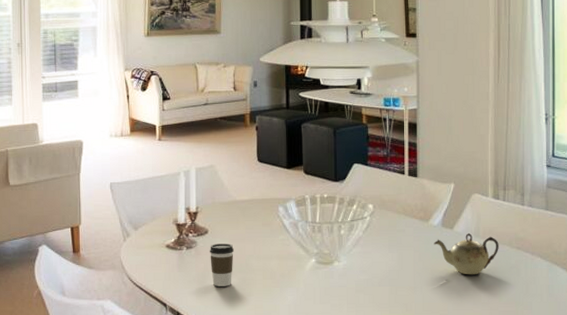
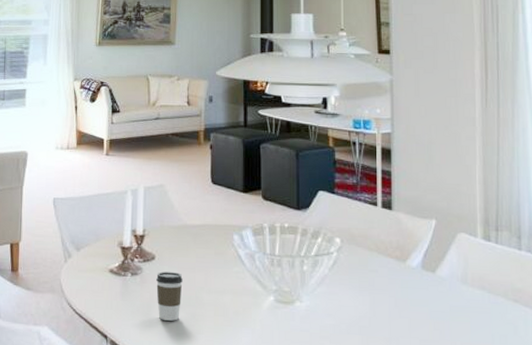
teapot: present [434,233,499,275] -> none [412,279,492,330]

